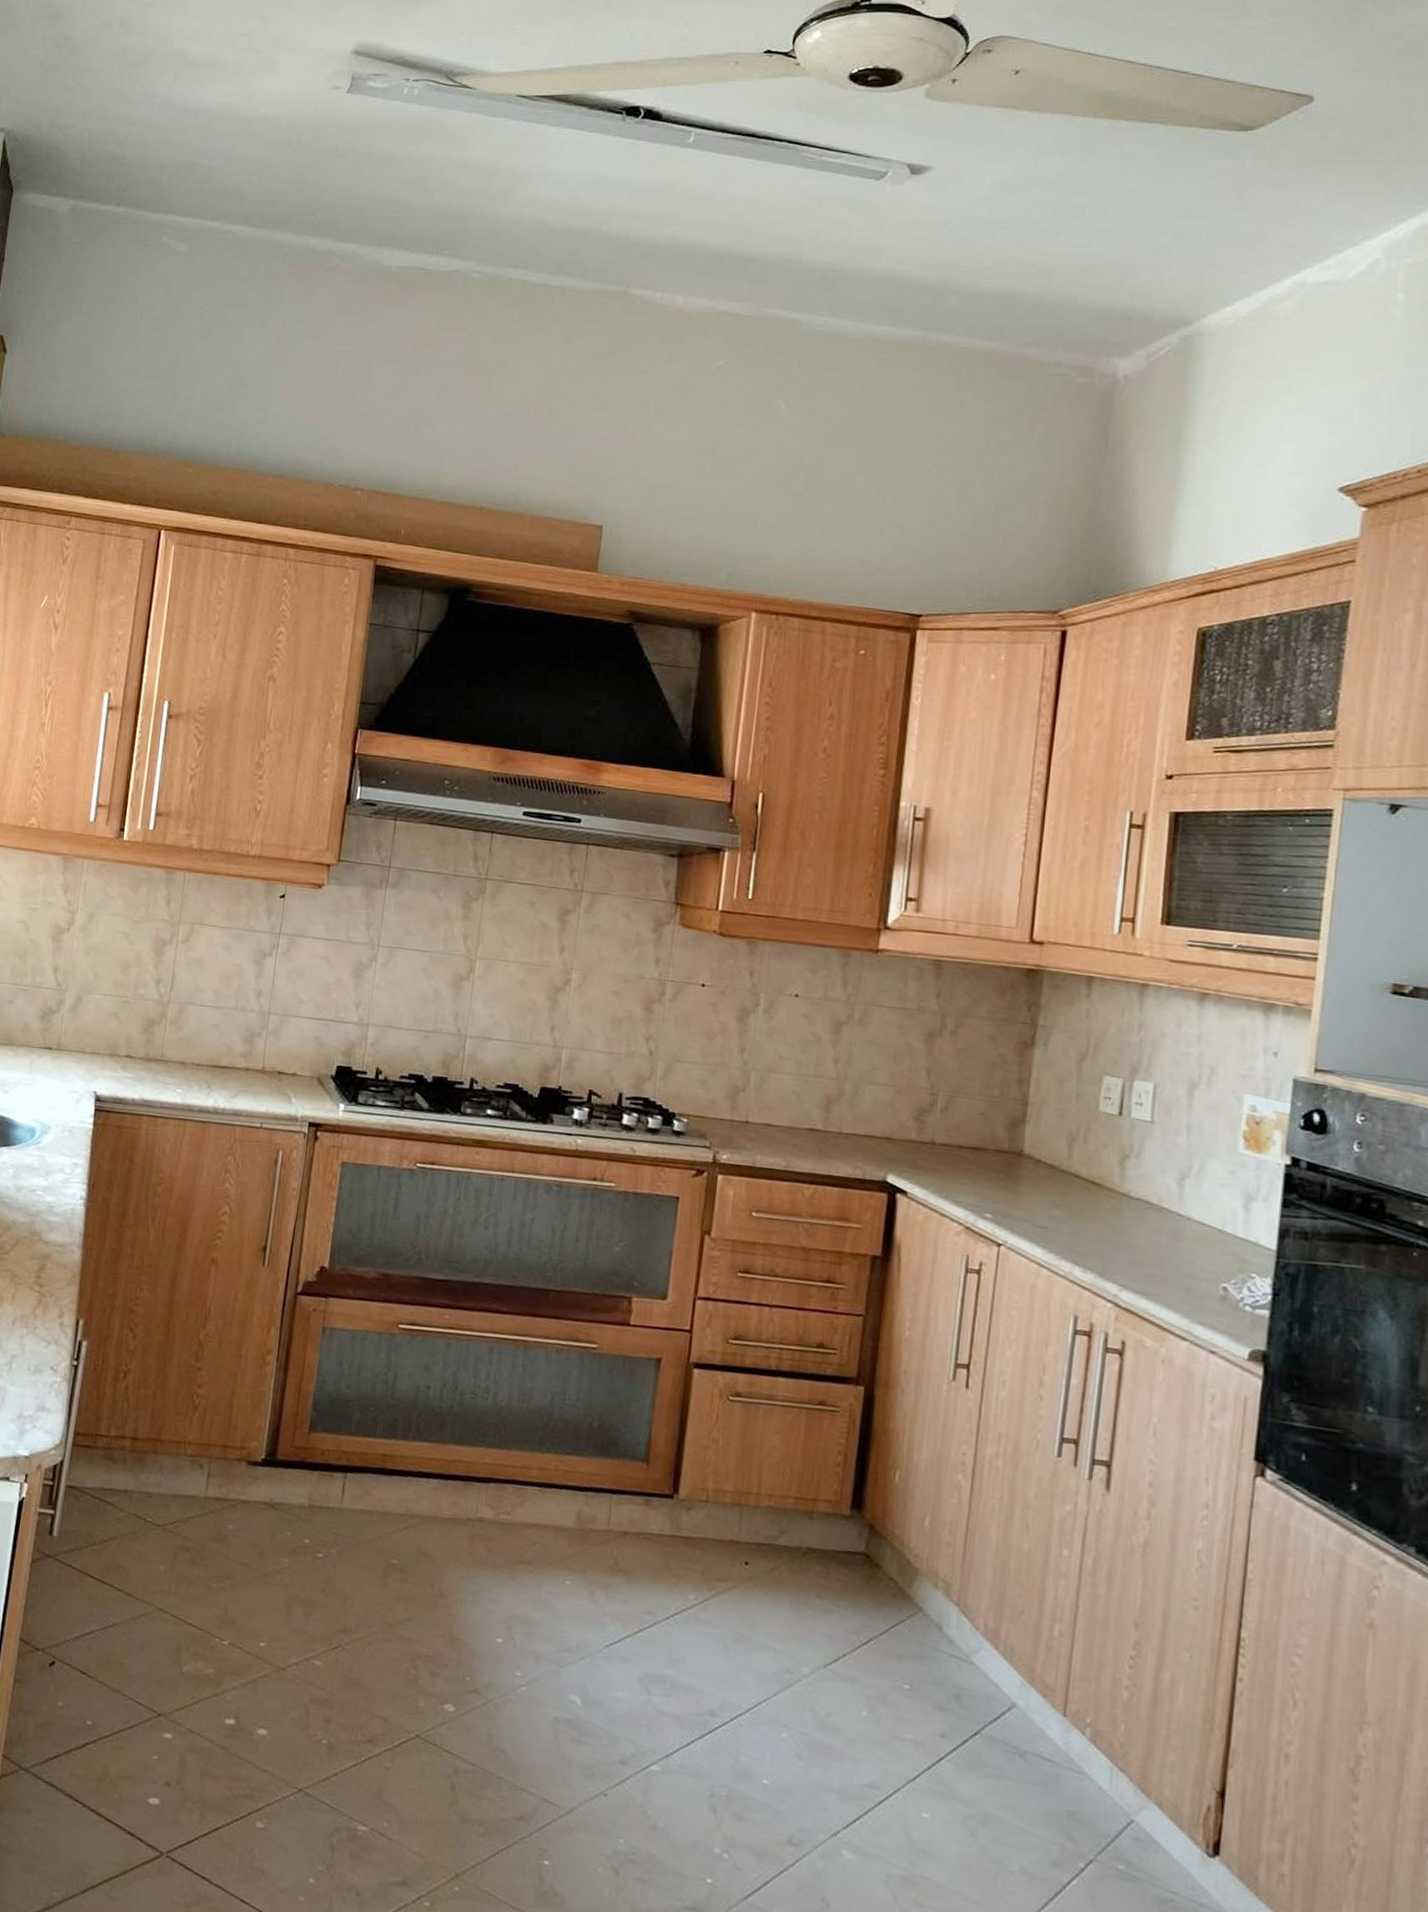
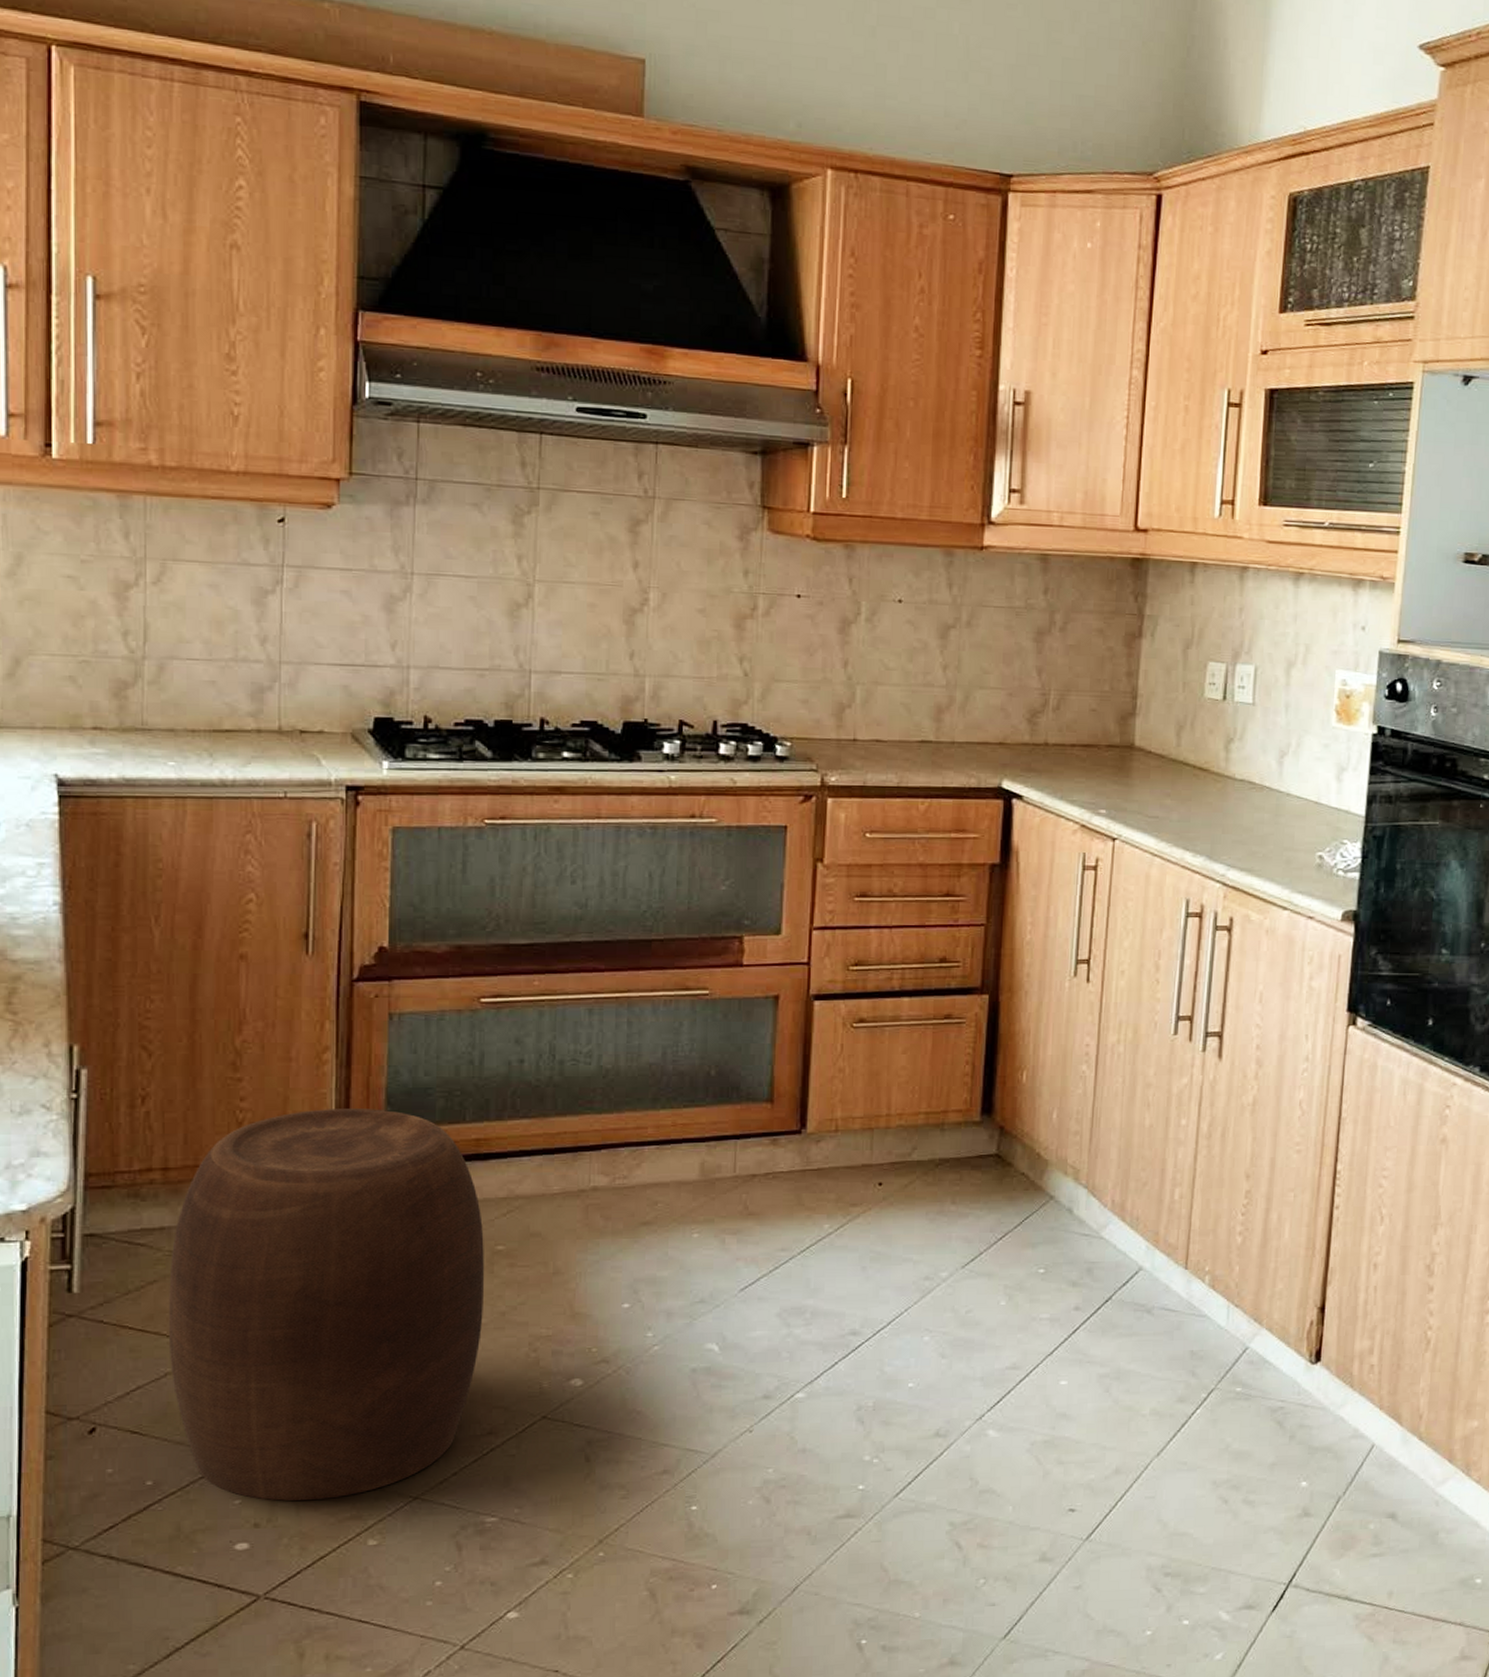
stool: none [118,1404,382,1774] -> present [168,1109,484,1501]

